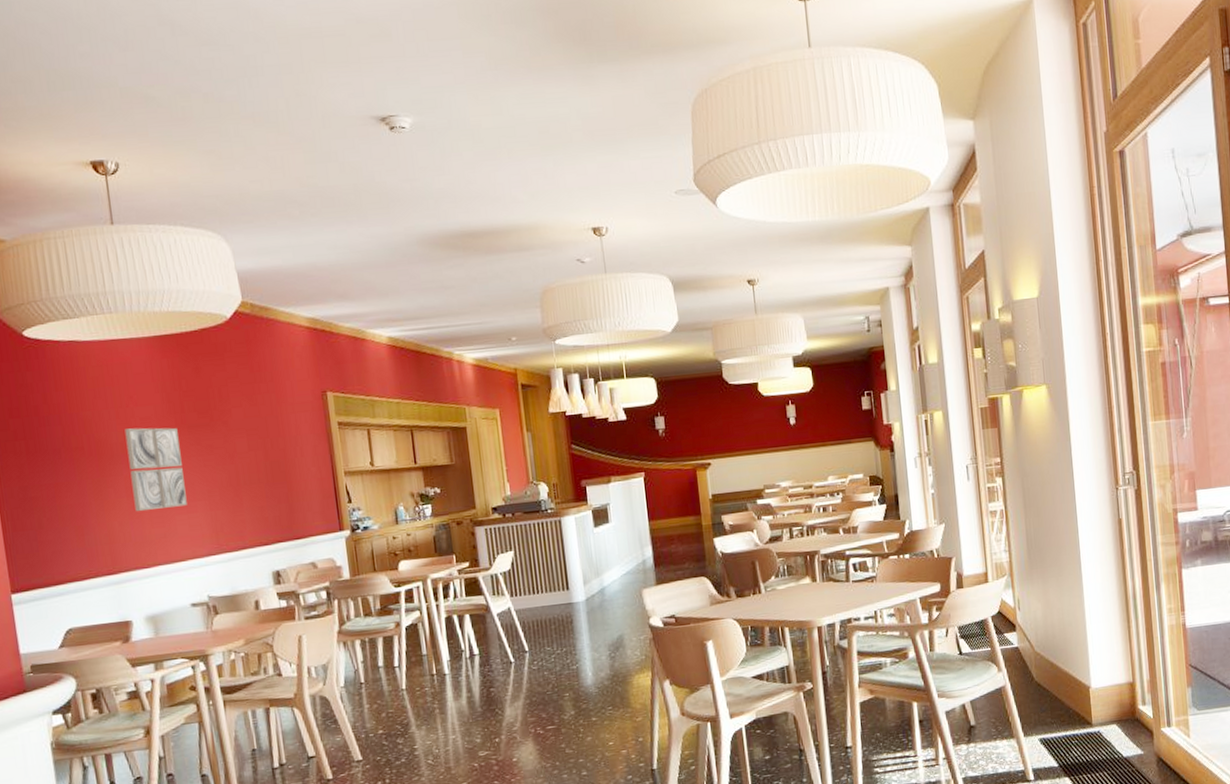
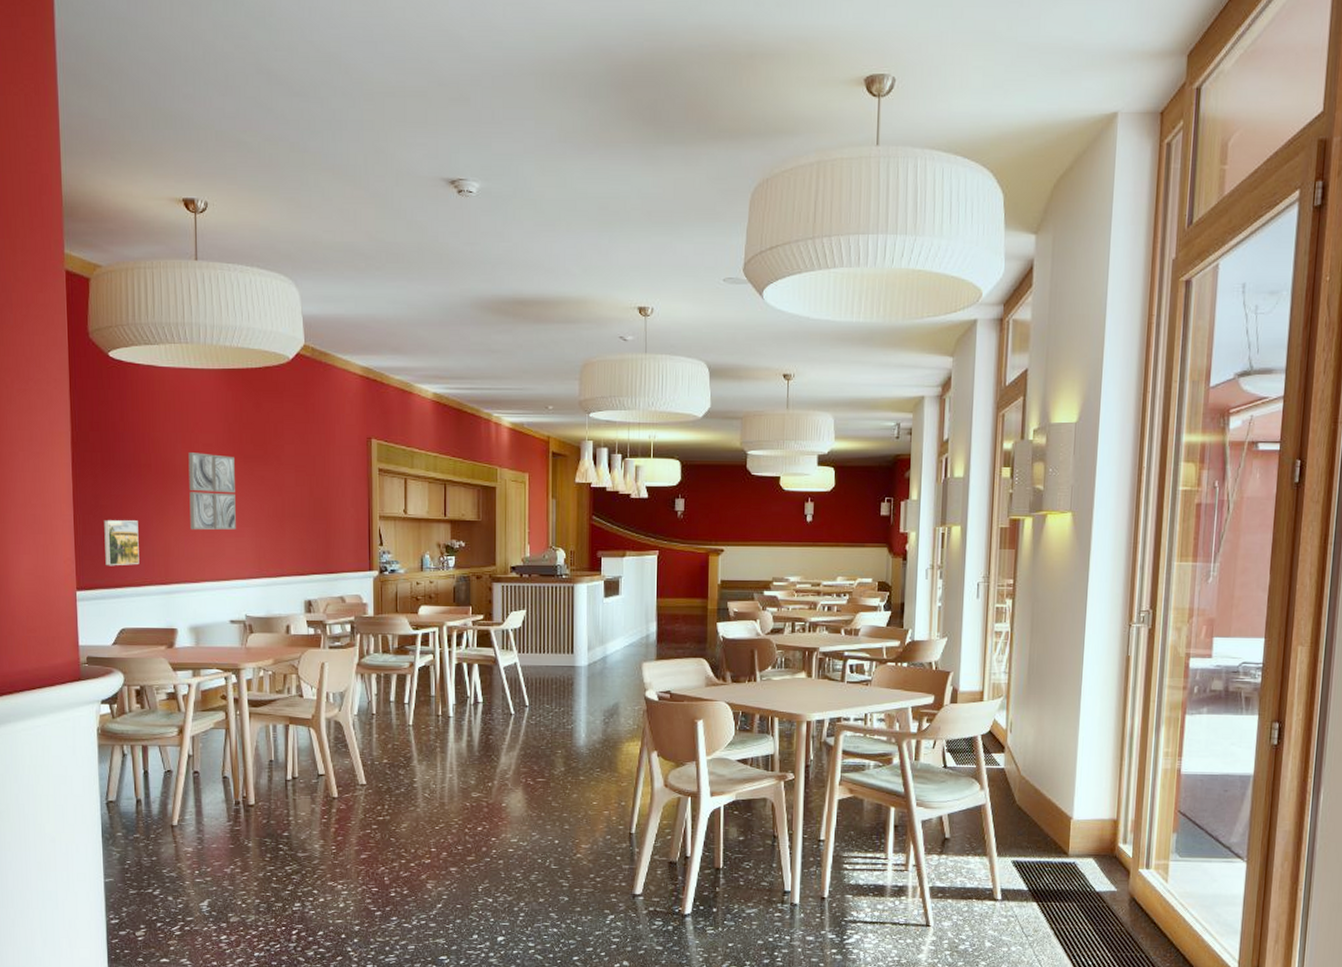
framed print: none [35,509,81,563] -> present [104,520,139,566]

